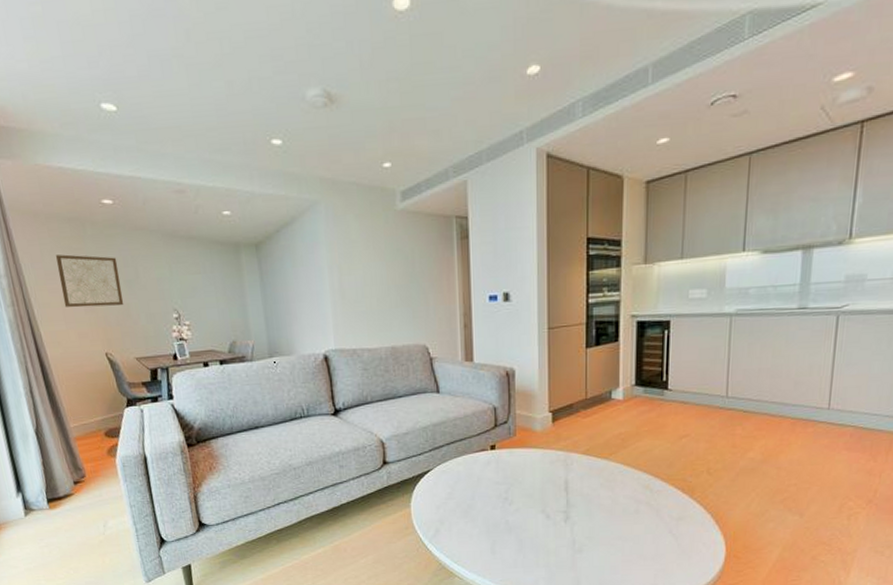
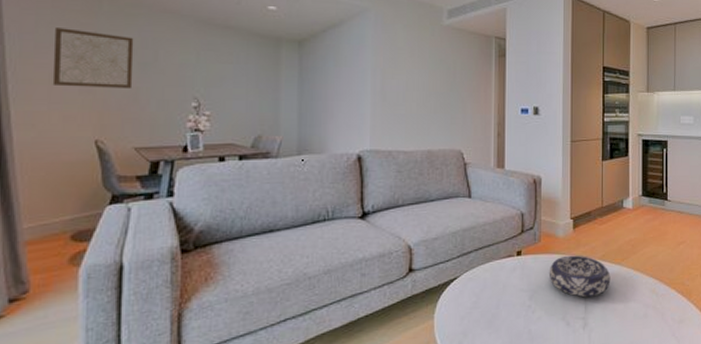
decorative bowl: none [525,449,596,492] -> present [548,255,611,298]

